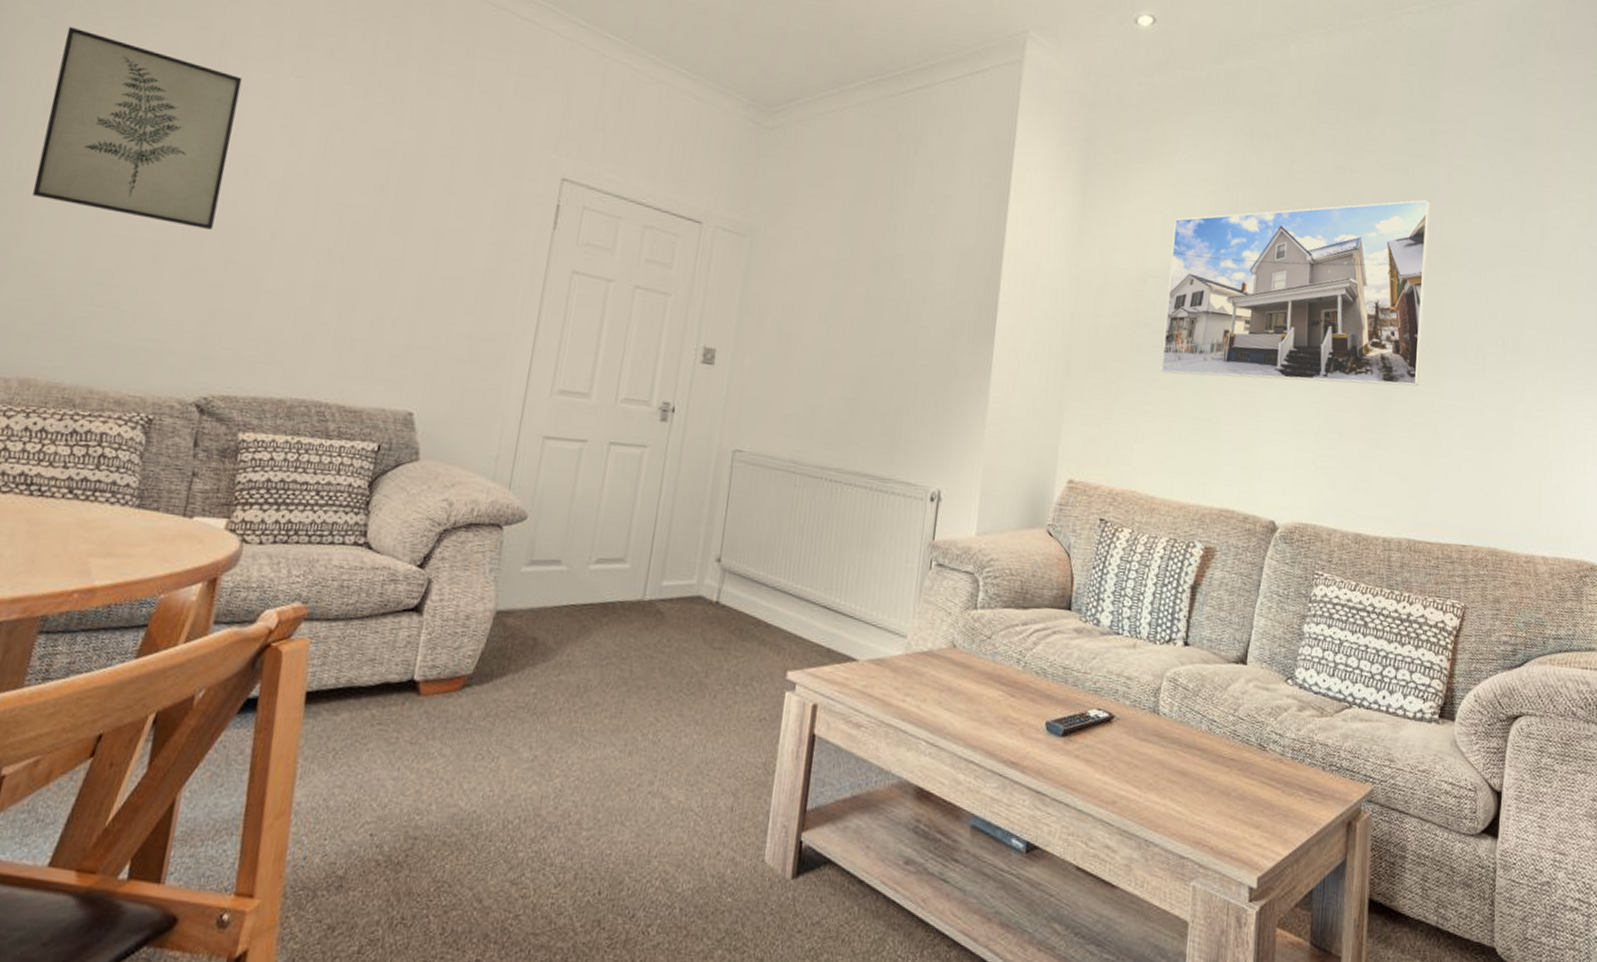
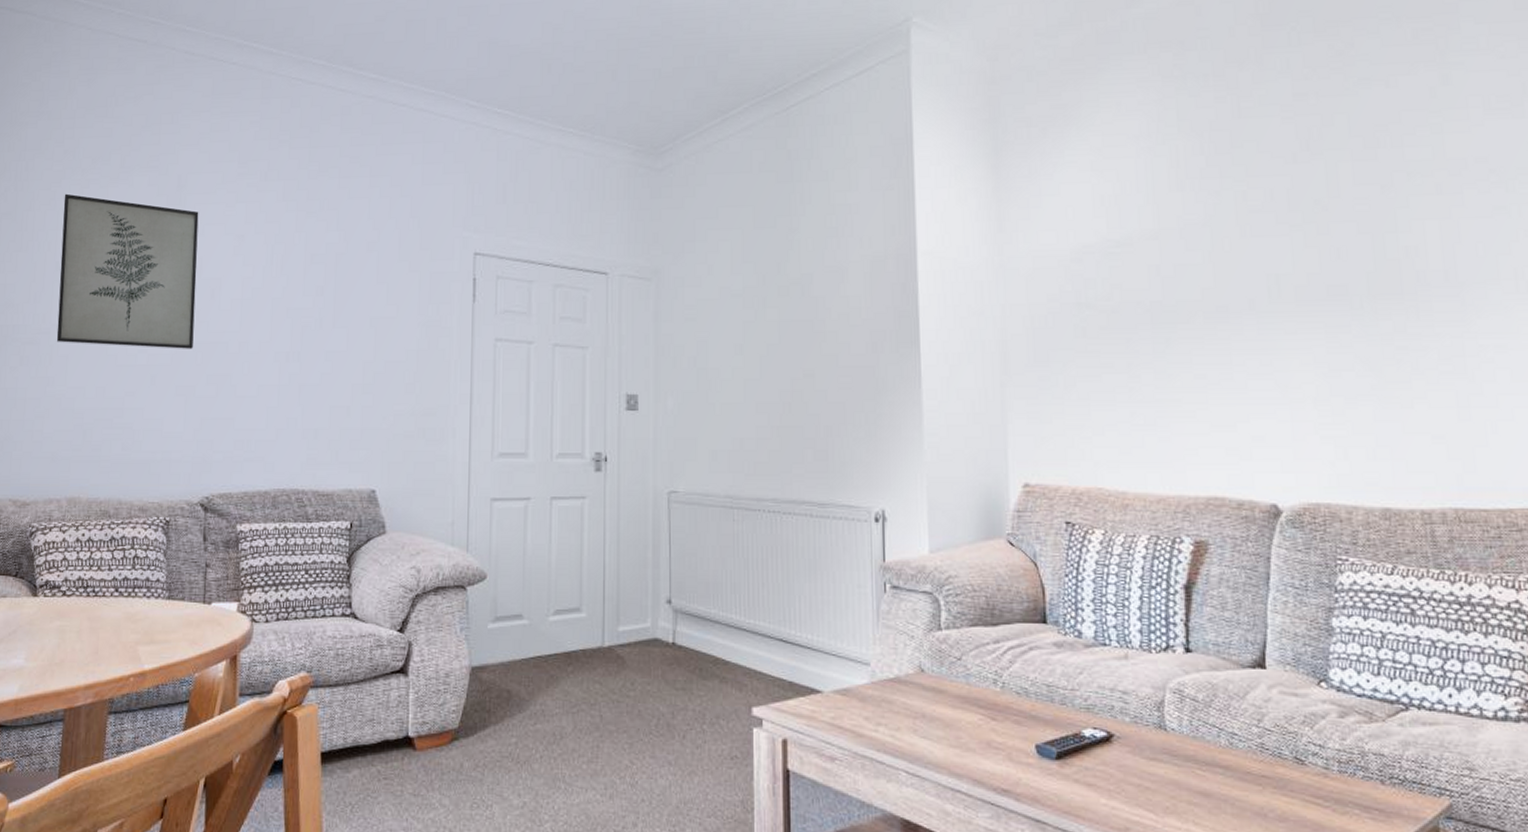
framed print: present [1161,199,1430,387] -> none [1106,111,1442,356]

